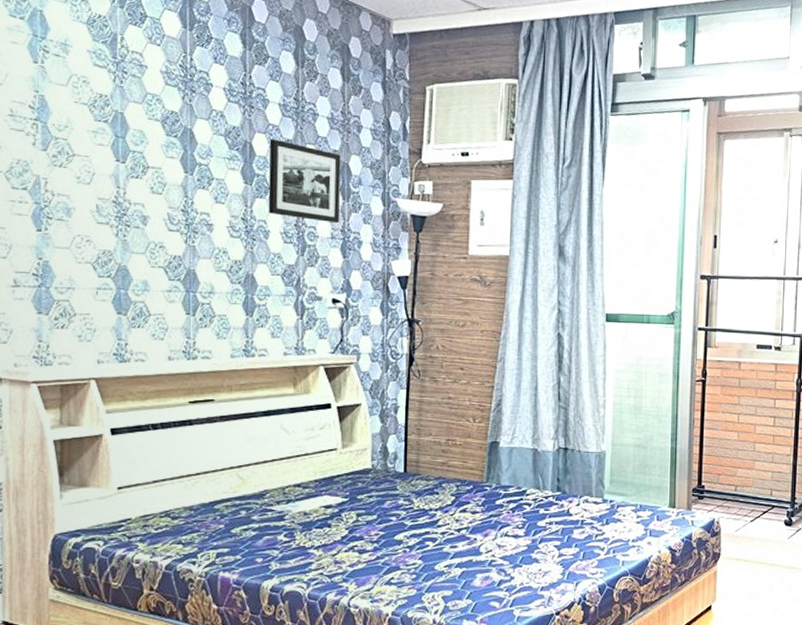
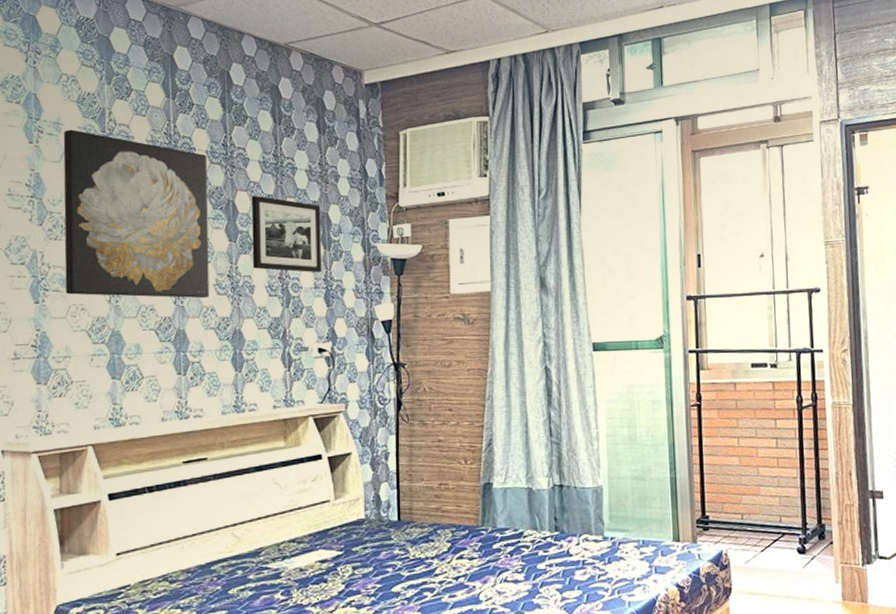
wall art: none [69,52,225,240] -> present [63,129,209,299]

